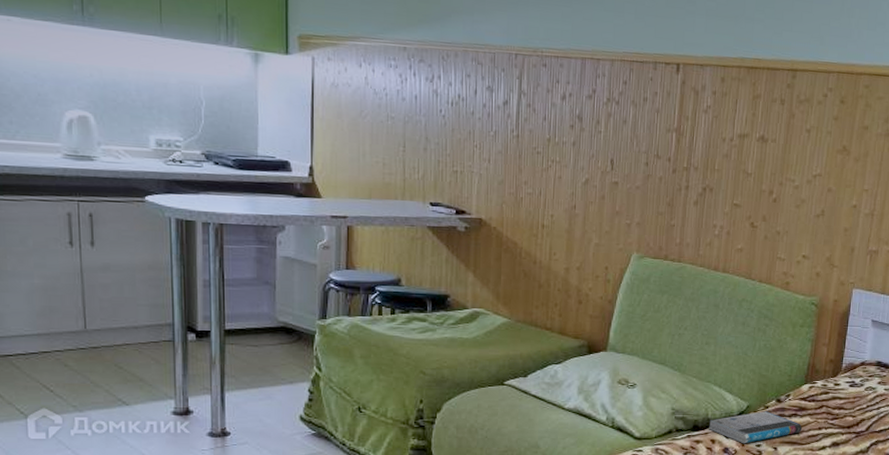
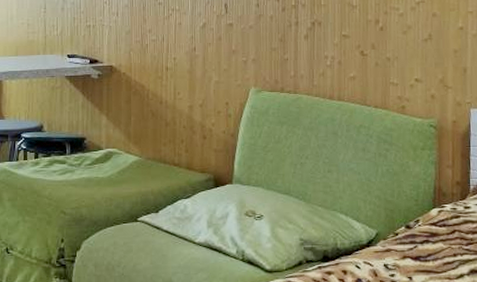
book: present [709,411,802,444] -> none [339,238,436,274]

